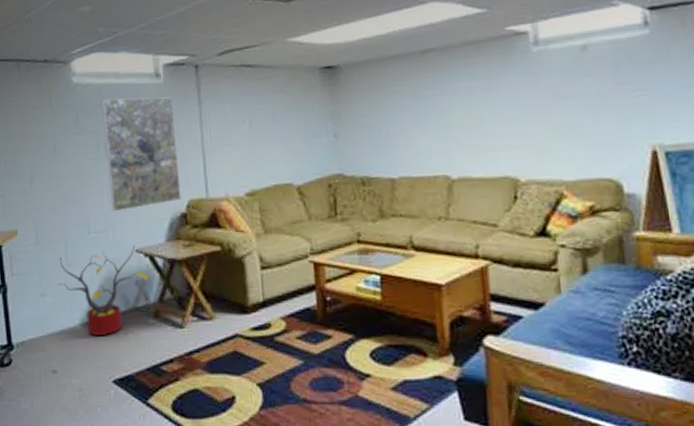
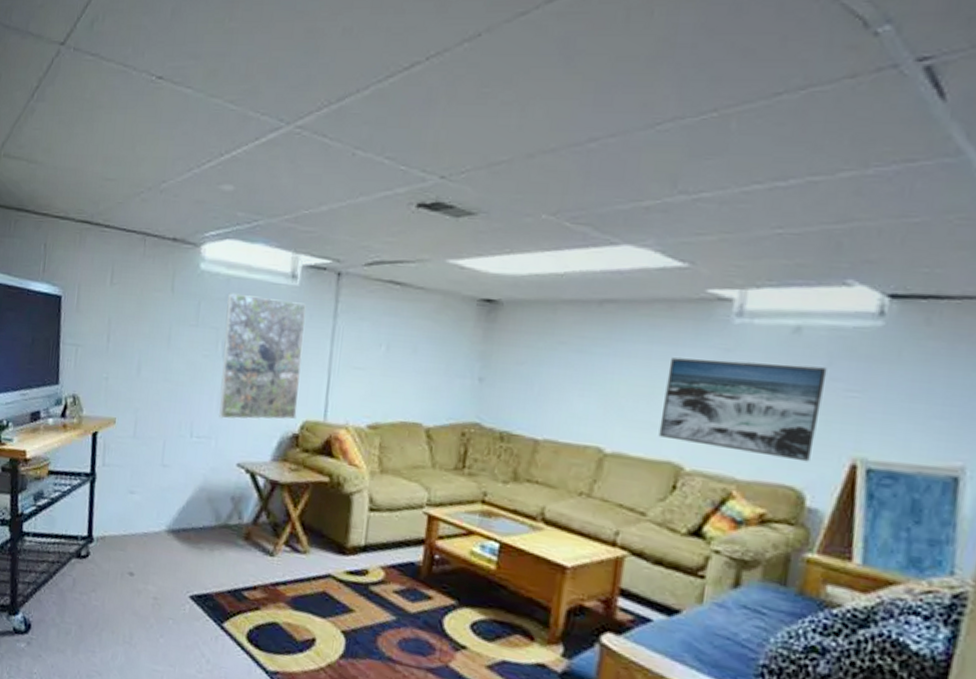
decorative plant: present [57,244,148,335] -> none [148,456,246,548]
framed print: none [488,75,619,157] -> present [658,357,828,462]

